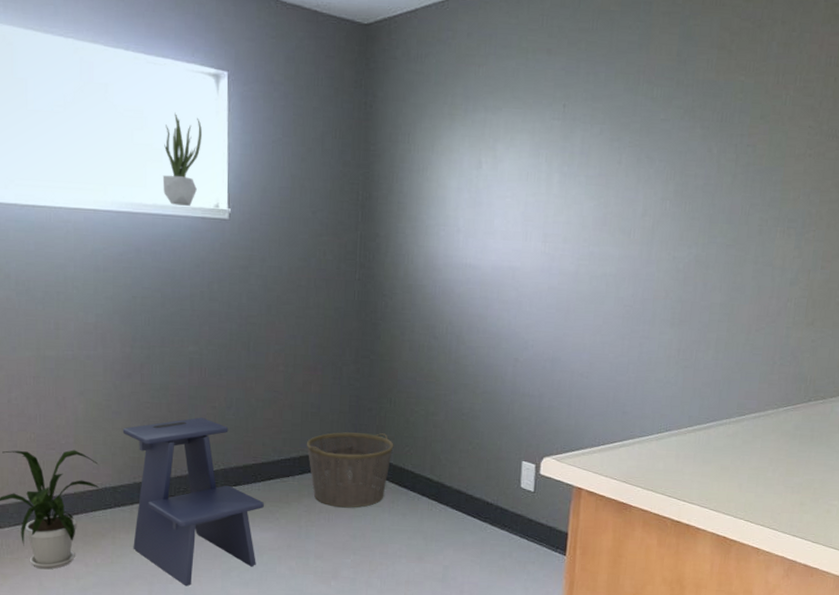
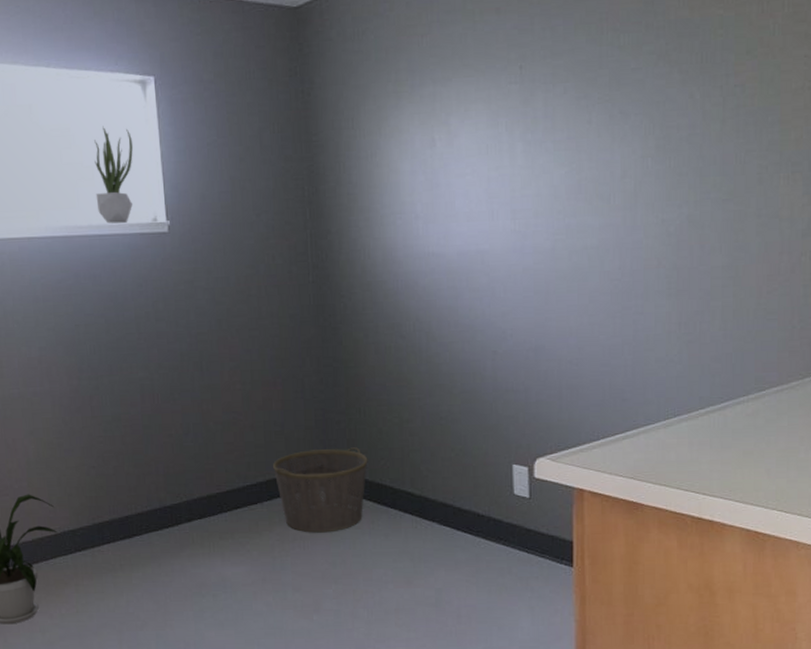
step stool: present [122,417,264,586] -> none [76,447,233,632]

